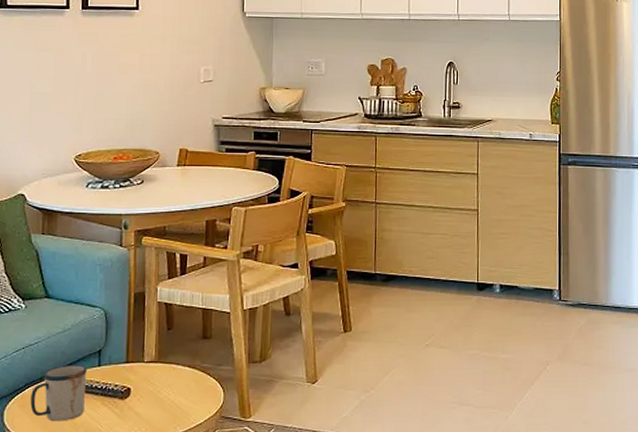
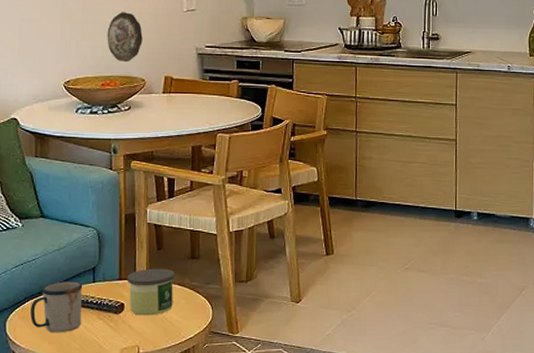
decorative plate: none [121,84,158,135] -> present [107,12,143,63]
candle: none [134,349,185,401] -> present [127,268,175,316]

